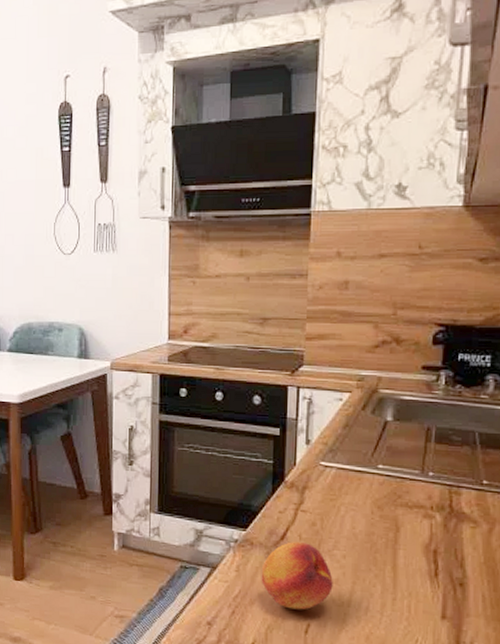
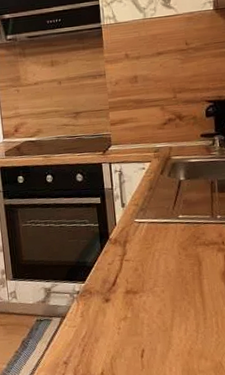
fruit: present [261,541,333,610] -> none [100,285,158,340]

